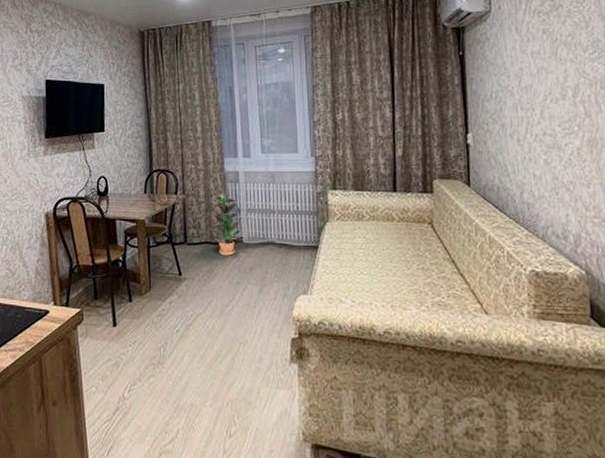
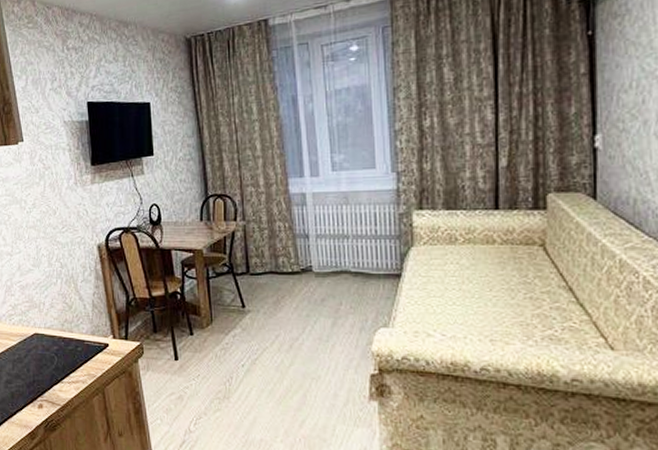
potted plant: present [207,193,243,256] -> none [272,218,313,286]

